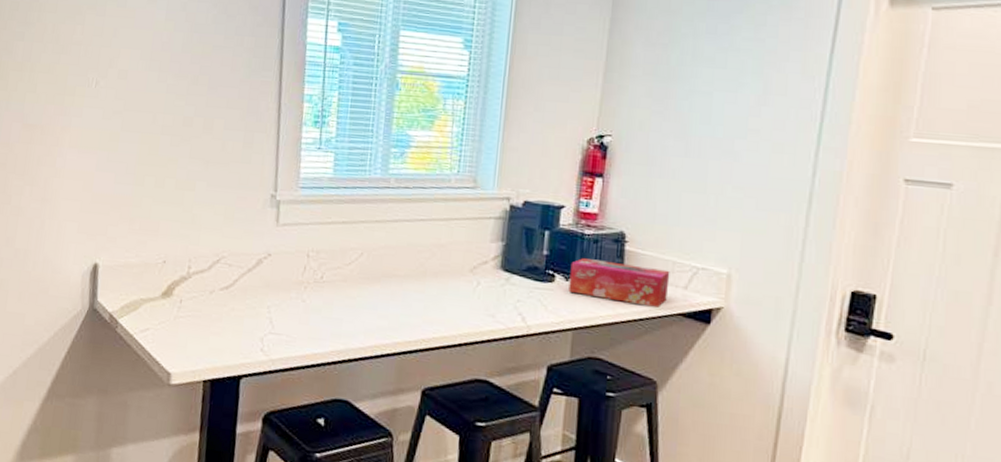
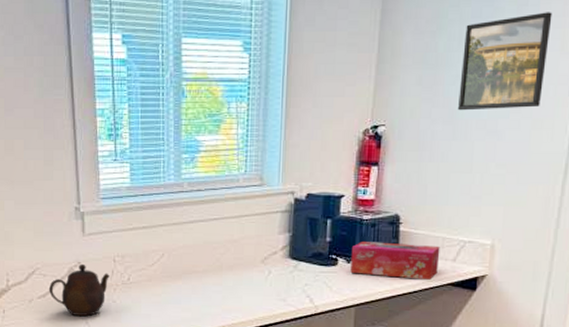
teapot: none [233,256,301,315] -> present [49,263,109,316]
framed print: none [691,33,792,130] -> present [458,12,553,111]

